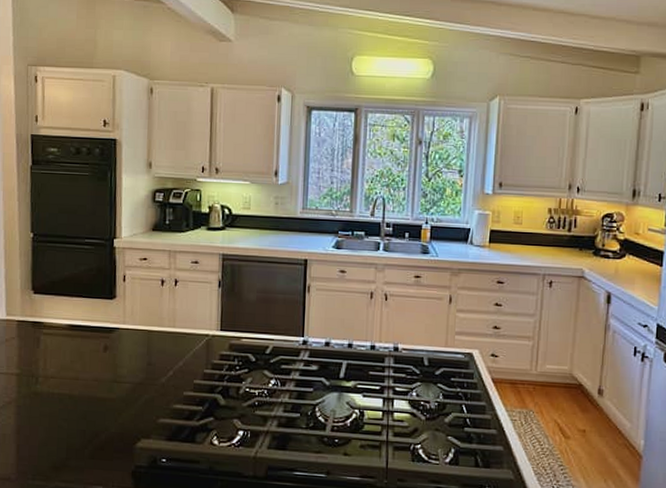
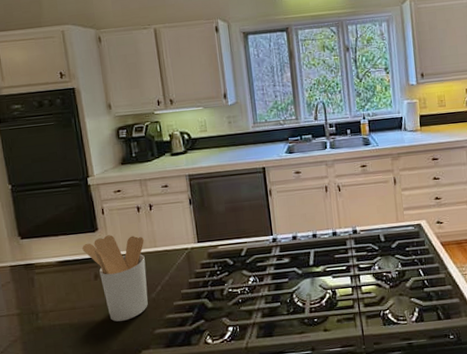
utensil holder: none [96,305,163,403] -> present [82,235,148,322]

